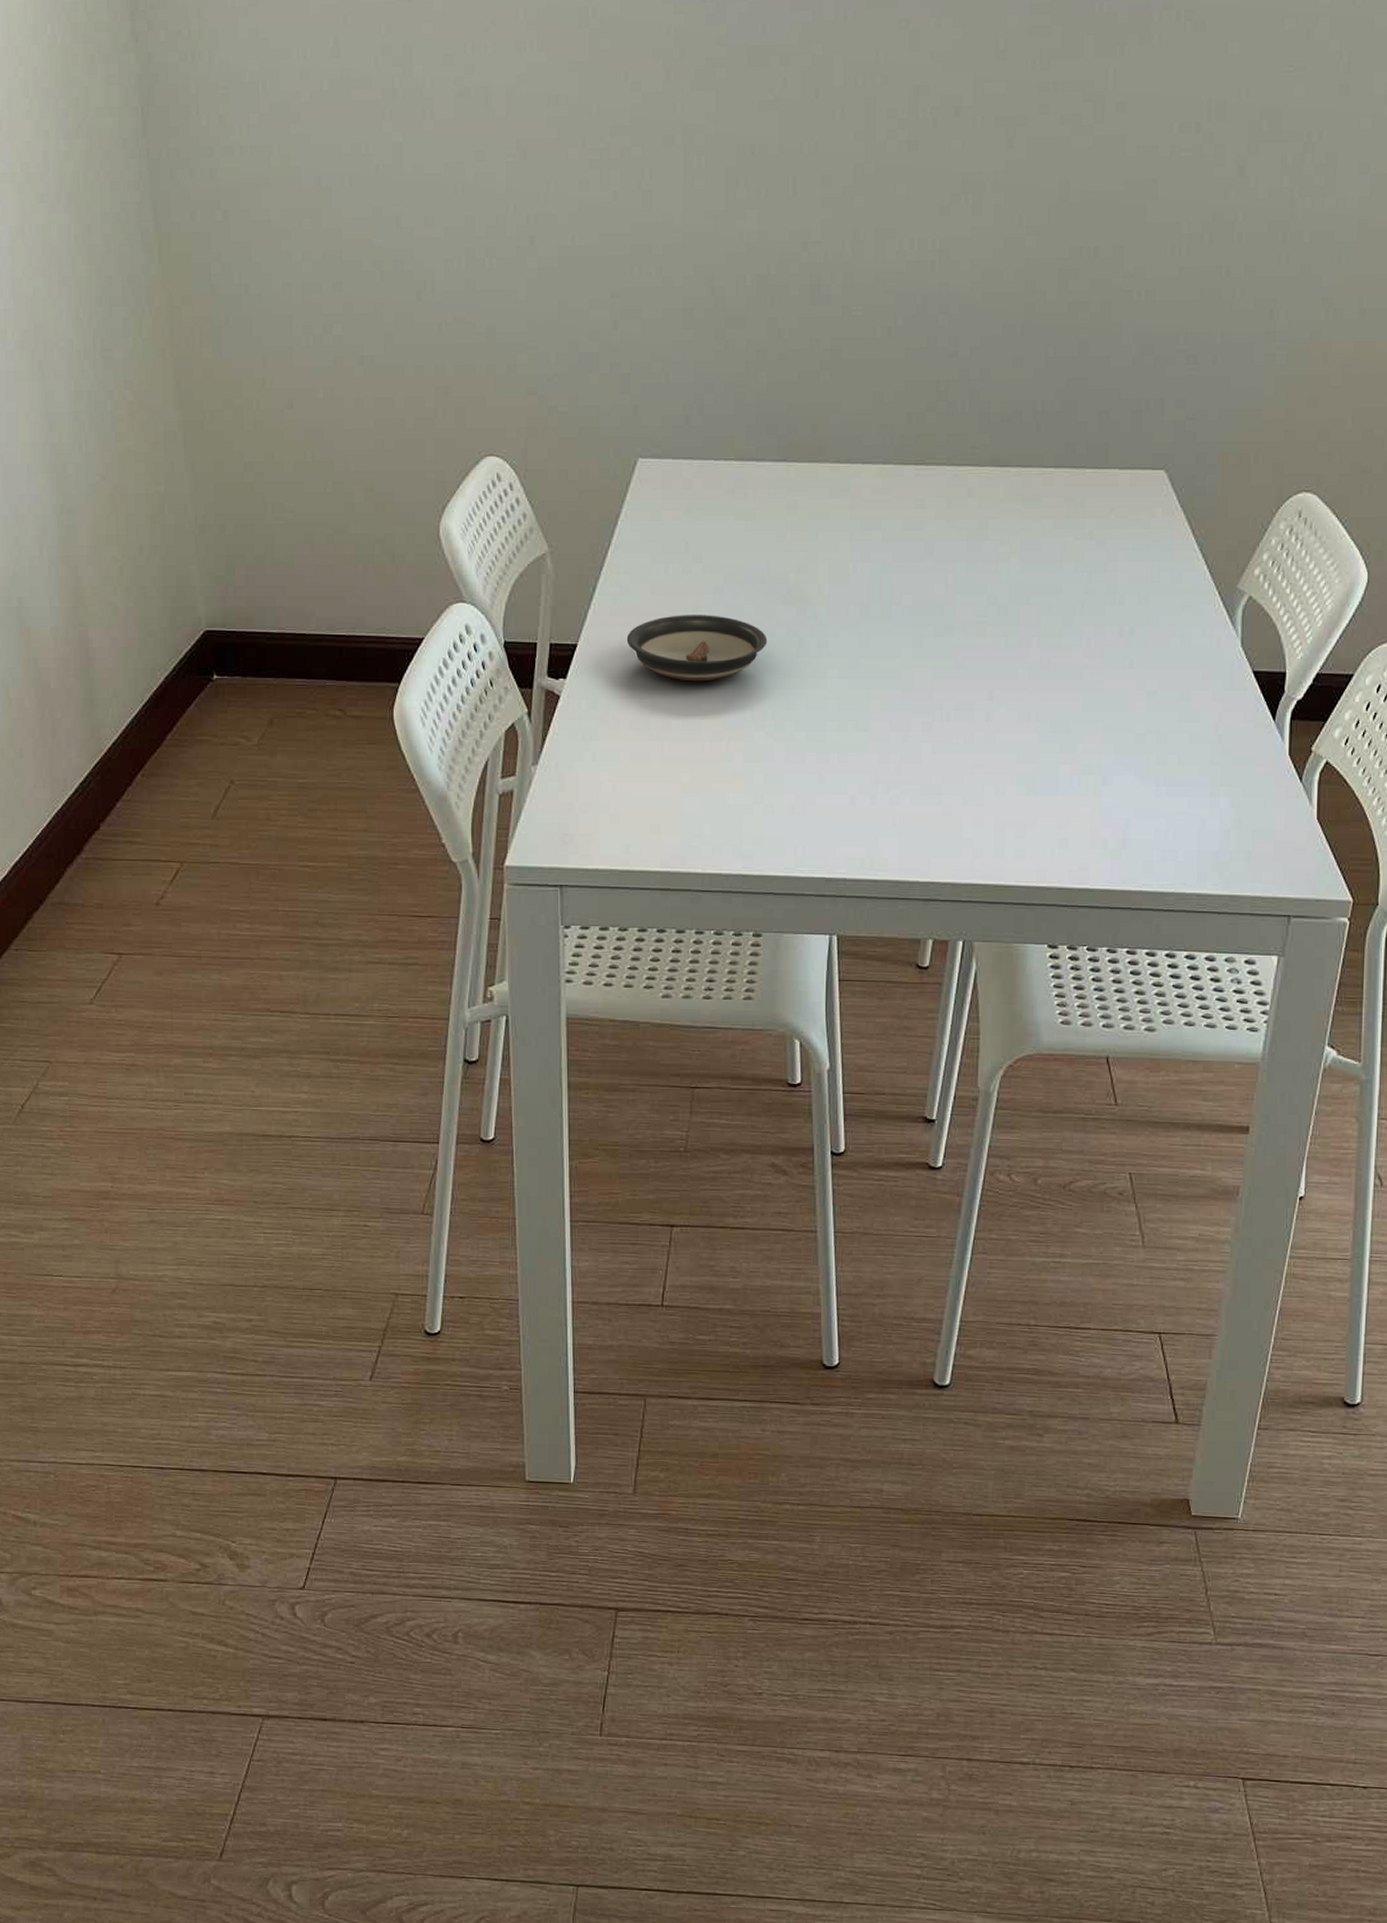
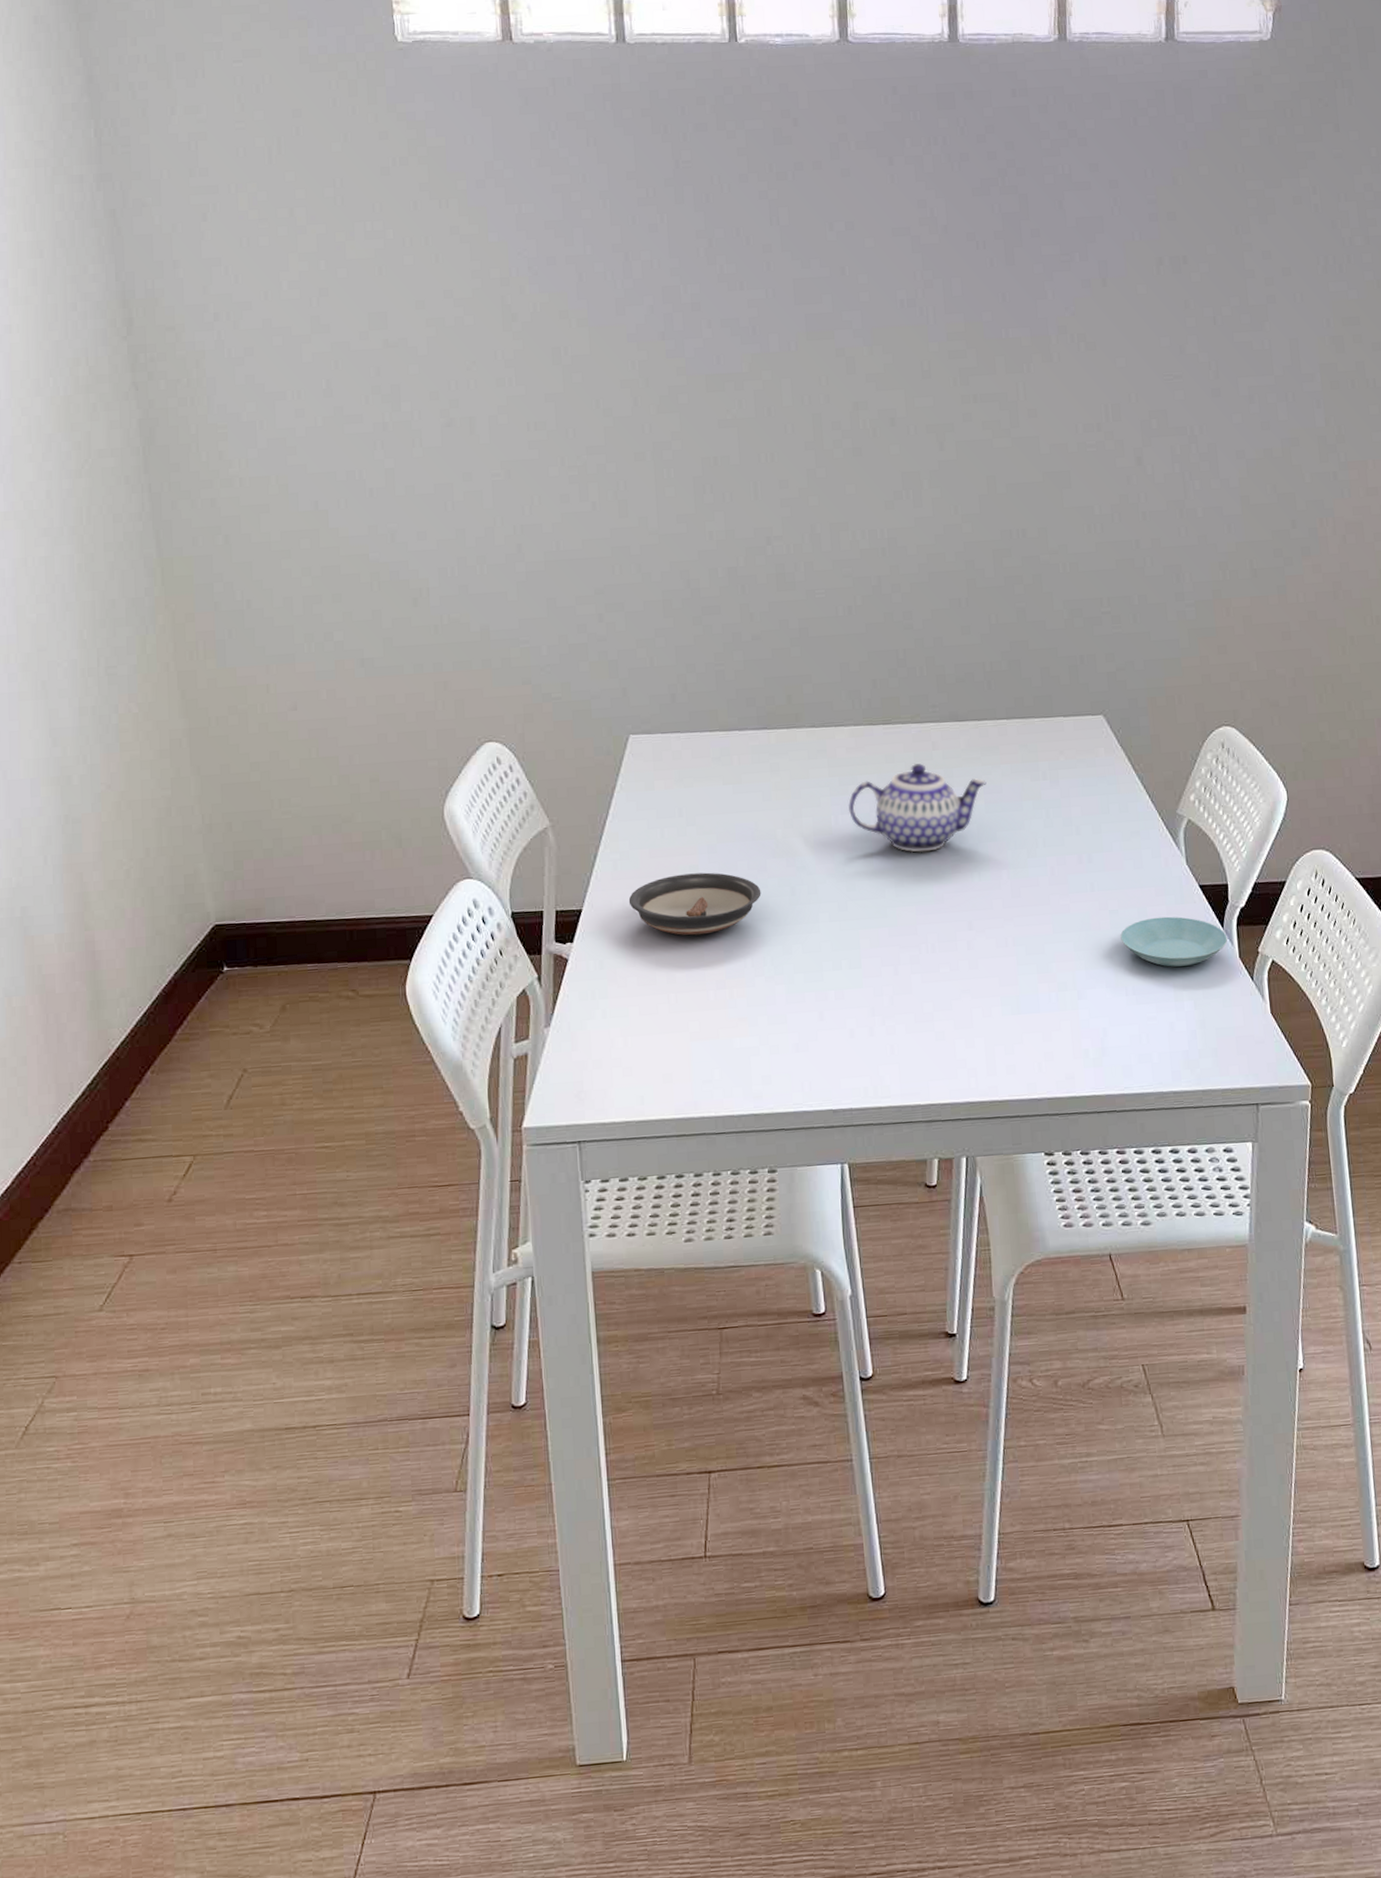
teapot: none [869,512,1024,610] -> present [848,764,987,853]
saucer: none [1157,703,1278,759] -> present [1120,916,1228,967]

